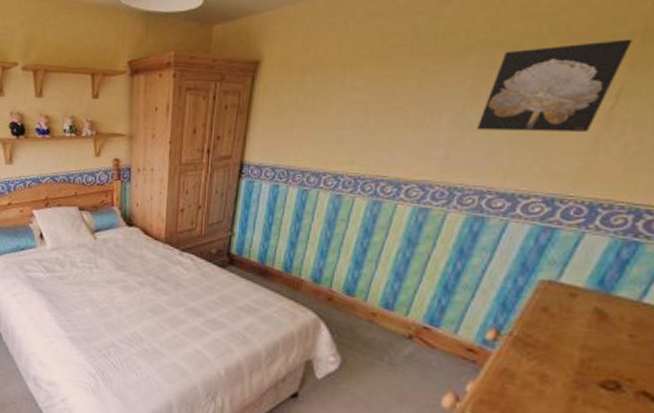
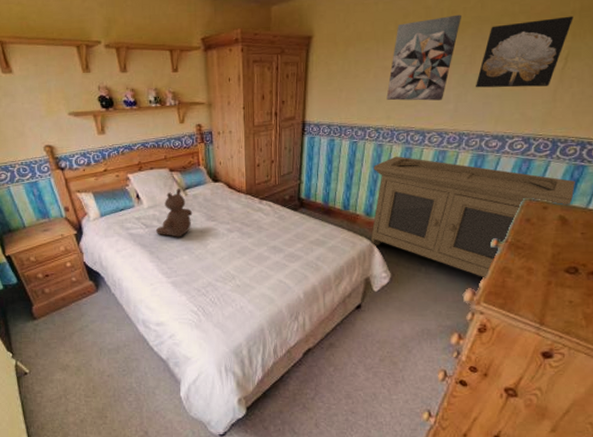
bear: none [57,230,101,286] -> present [155,188,193,237]
storage cabinet: none [316,211,623,381] -> present [370,156,575,278]
wall art: none [351,36,462,144] -> present [386,14,461,101]

